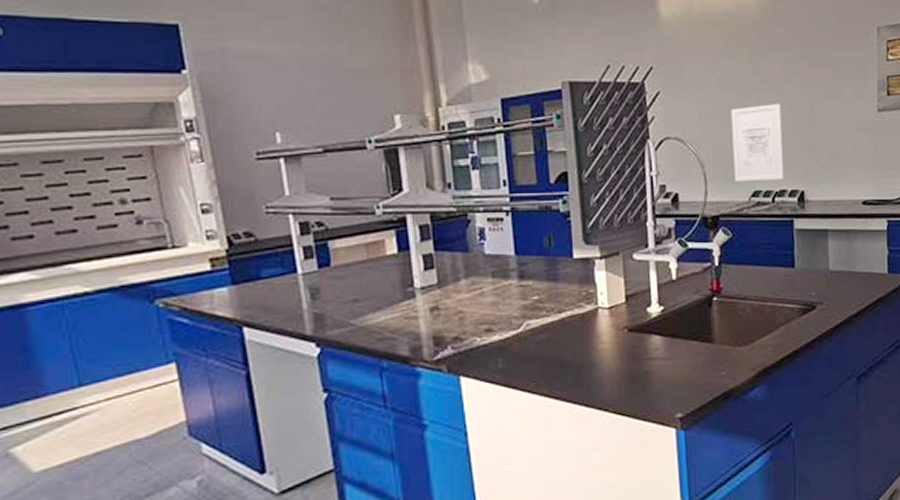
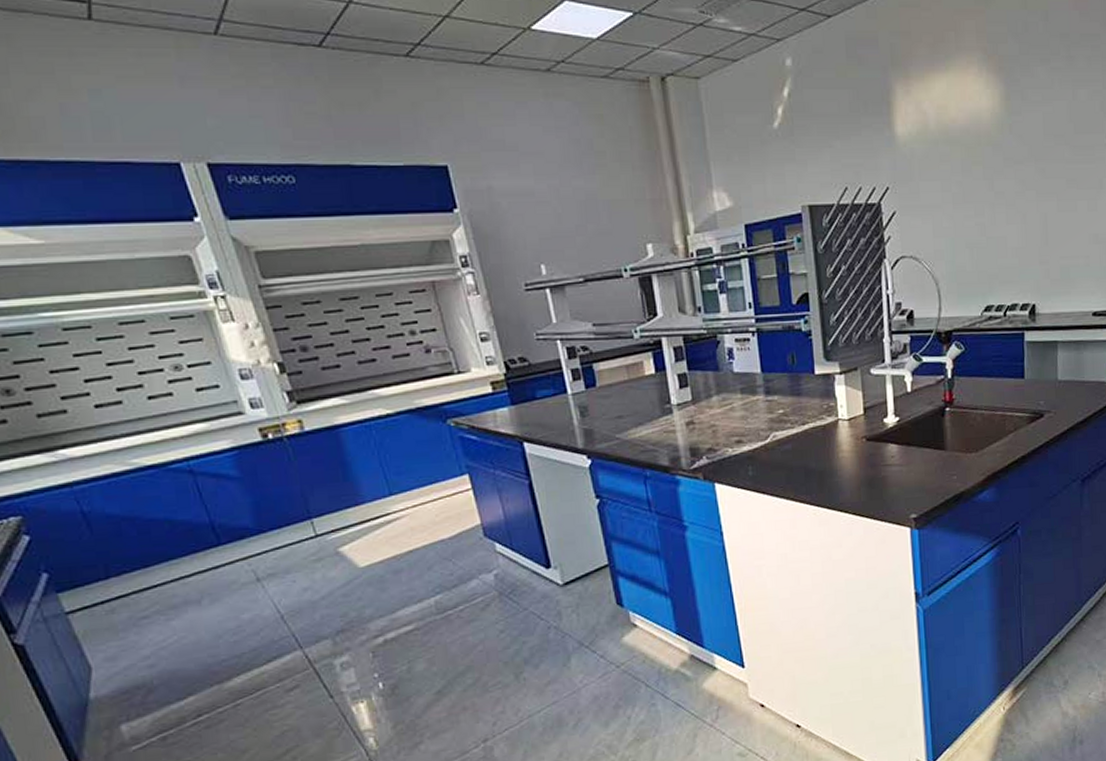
wall art: present [730,104,784,182] -> none [964,219,1016,298]

